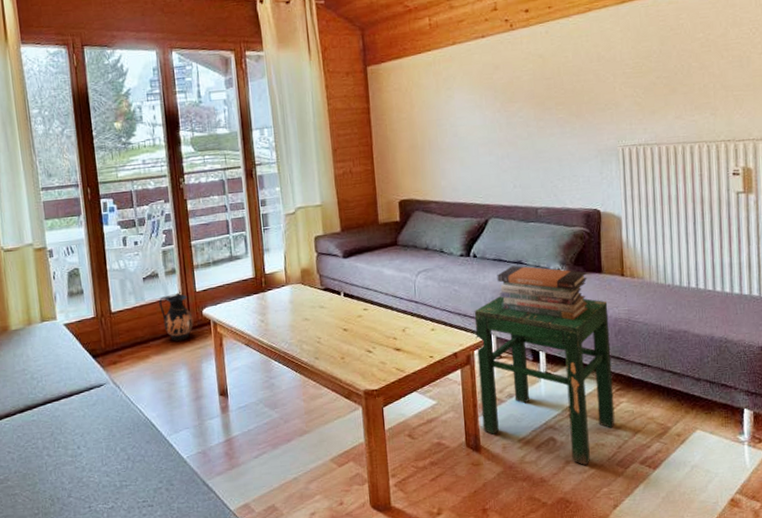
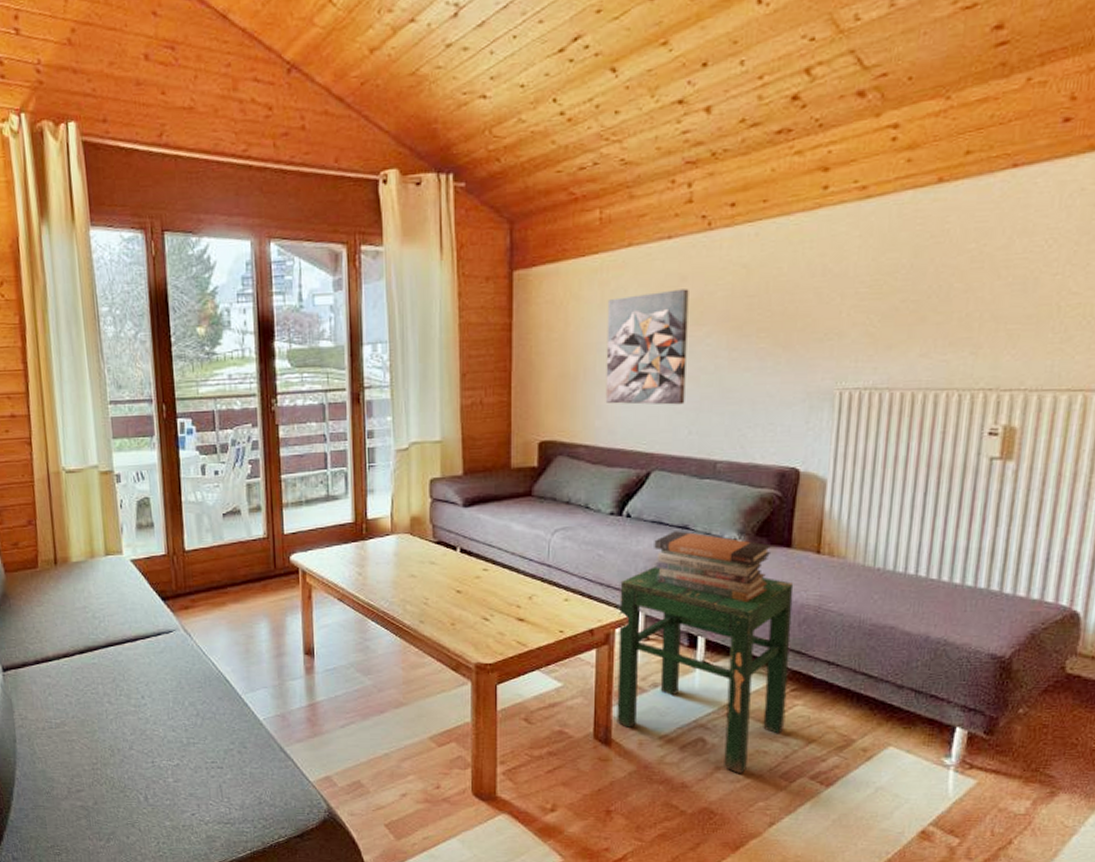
ceramic jug: present [159,292,194,341] -> none [240,533,279,589]
wall art: none [441,75,508,167] -> present [605,289,689,405]

